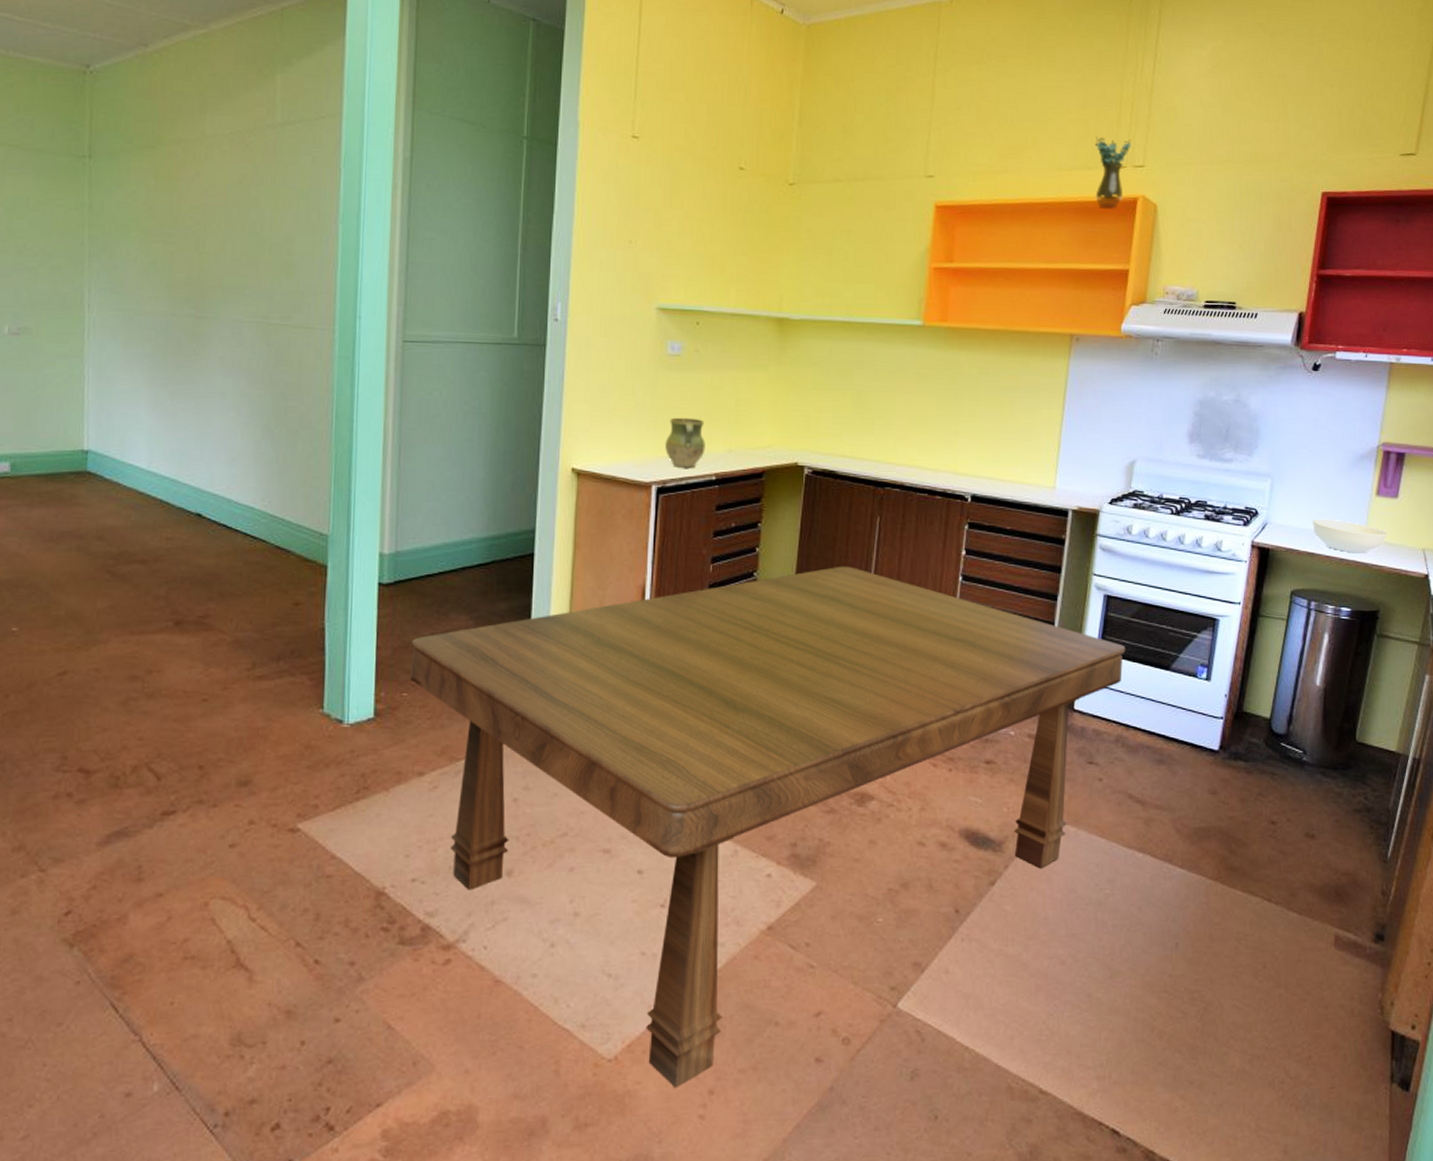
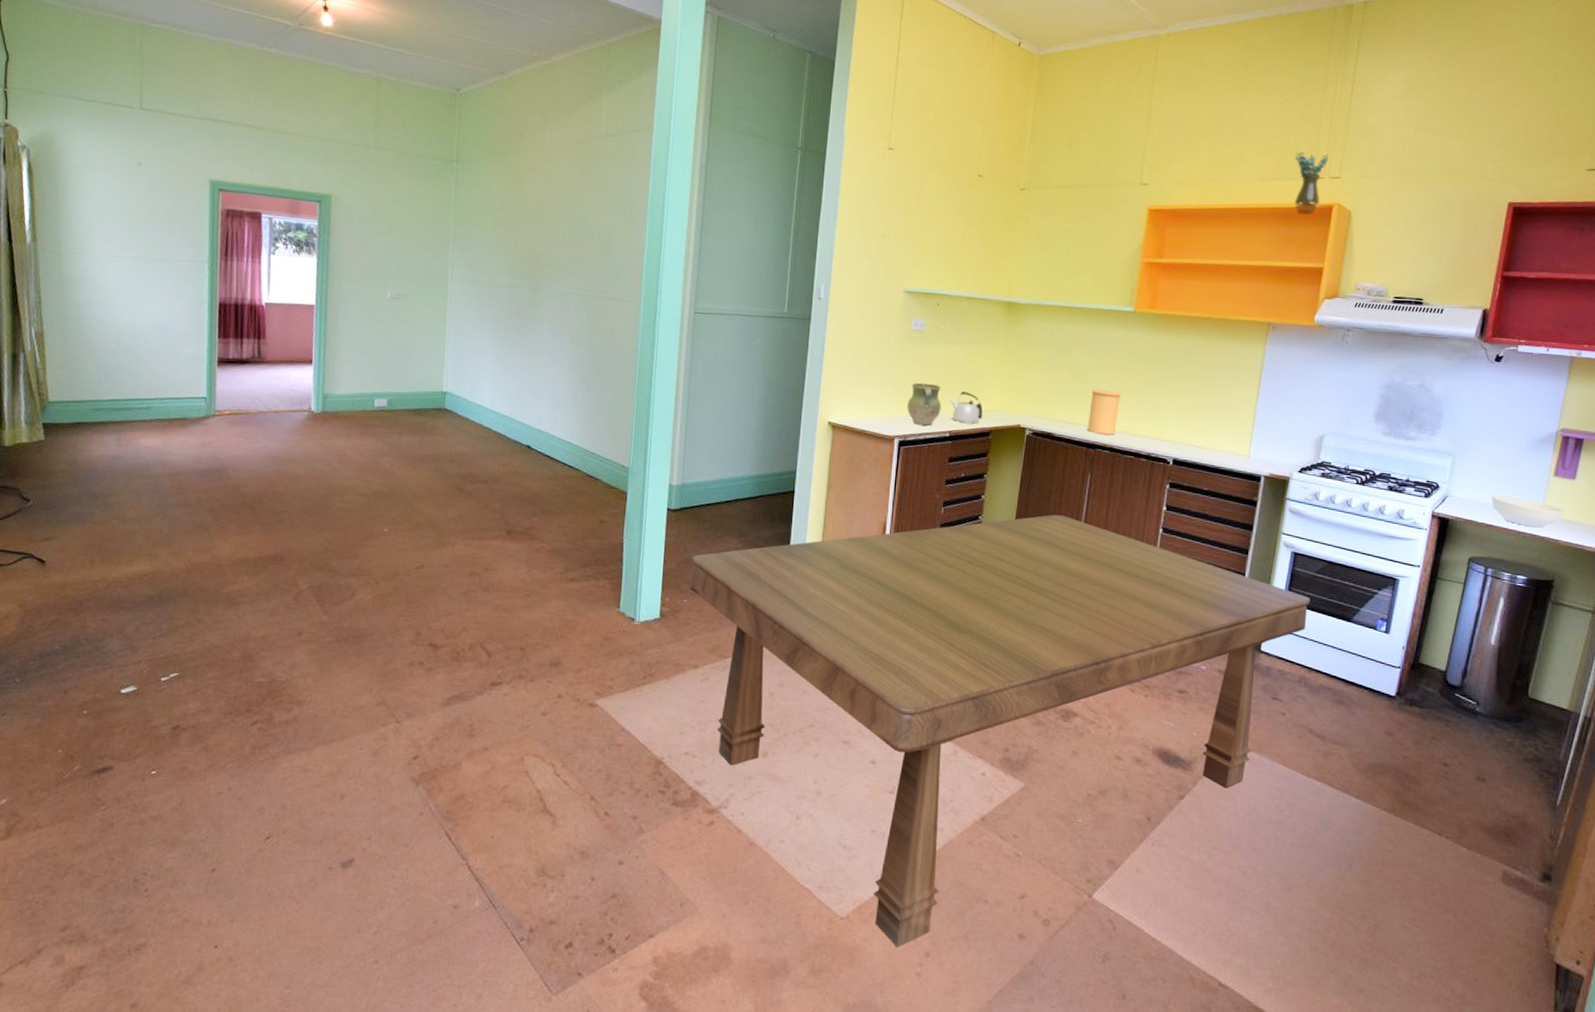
kettle: none [715,426,753,464] -> present [950,391,983,424]
canister: none [874,417,911,471] -> present [1087,389,1121,435]

